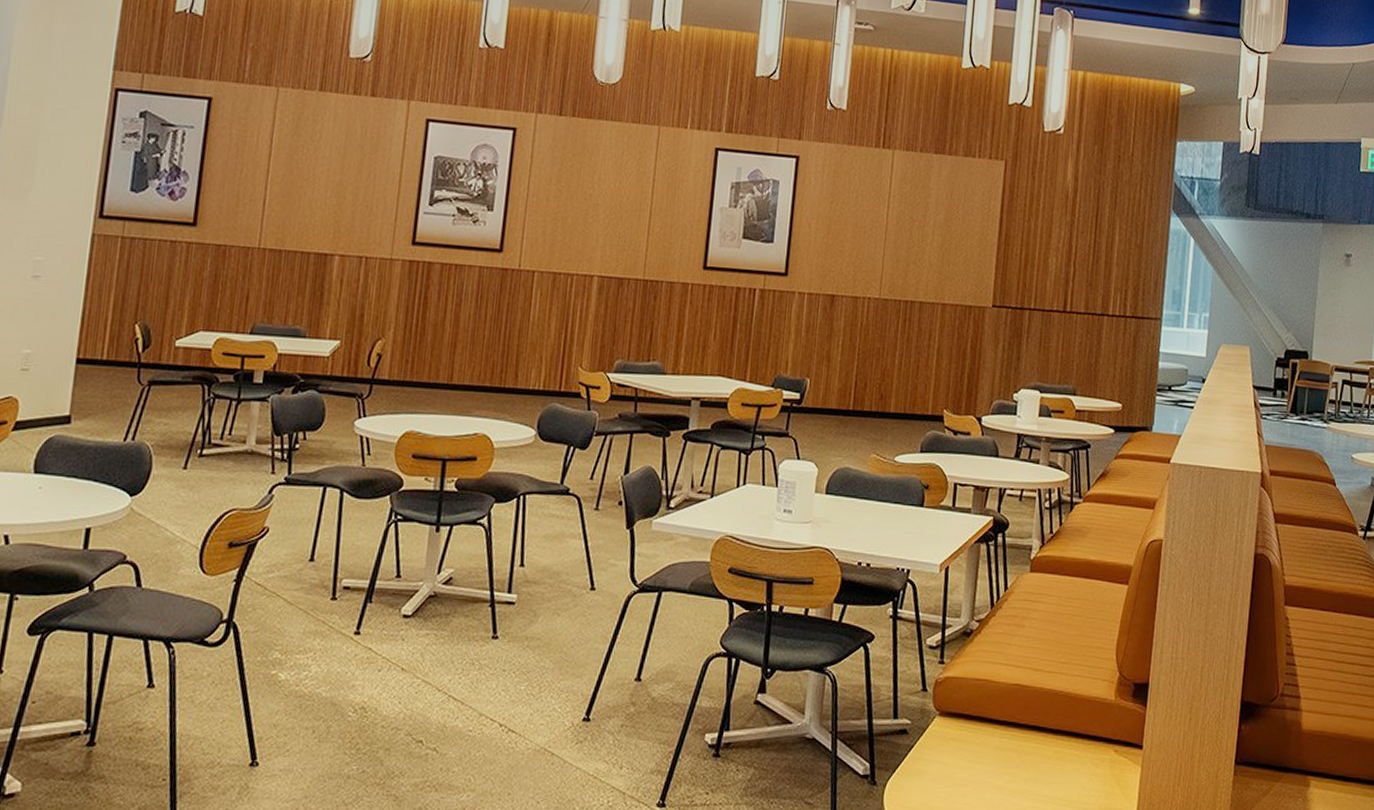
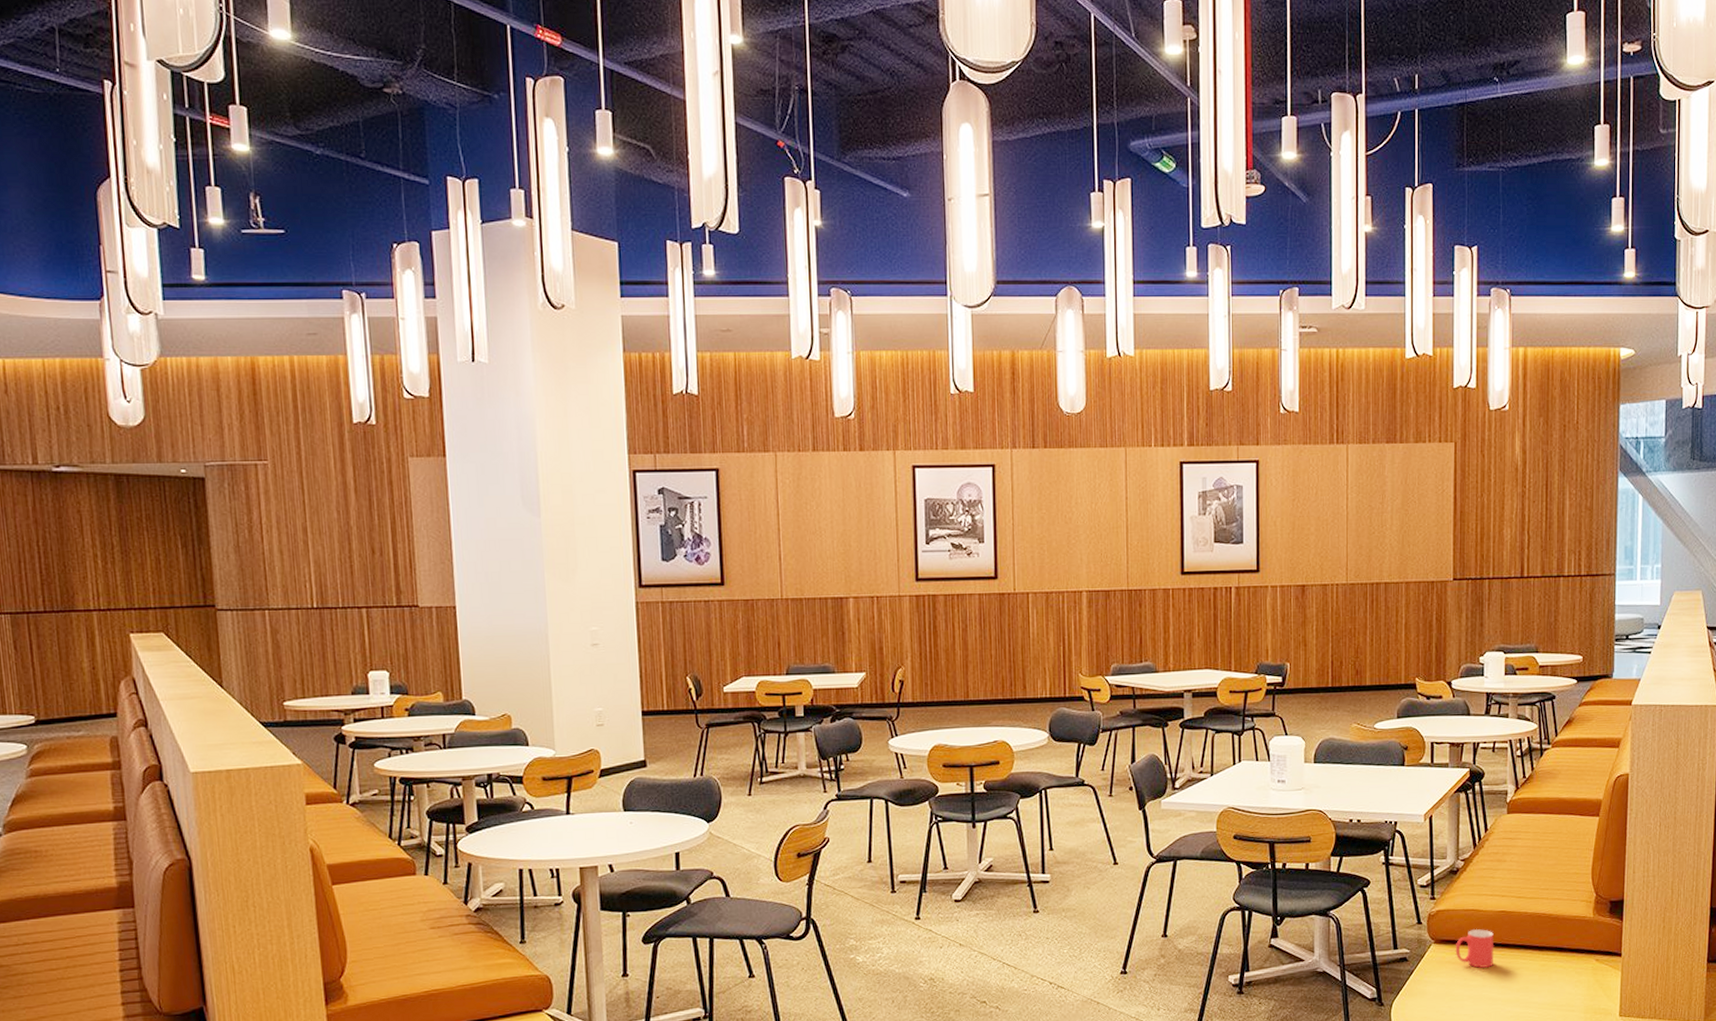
mug: none [961,702,1005,749] -> present [1455,928,1495,968]

